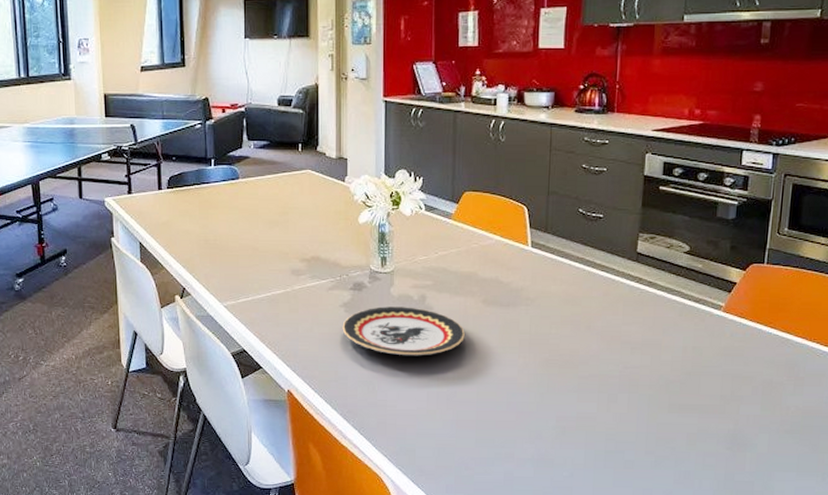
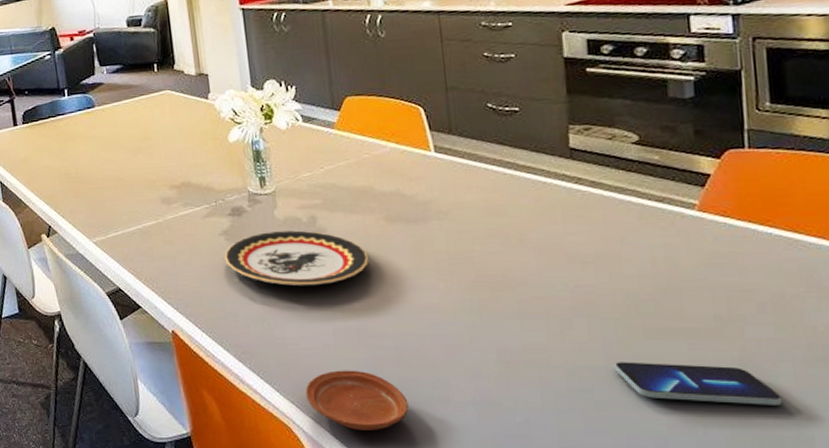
plate: none [397,429,481,481] -> present [305,370,409,430]
smartphone: none [643,430,758,467] -> present [615,362,783,405]

